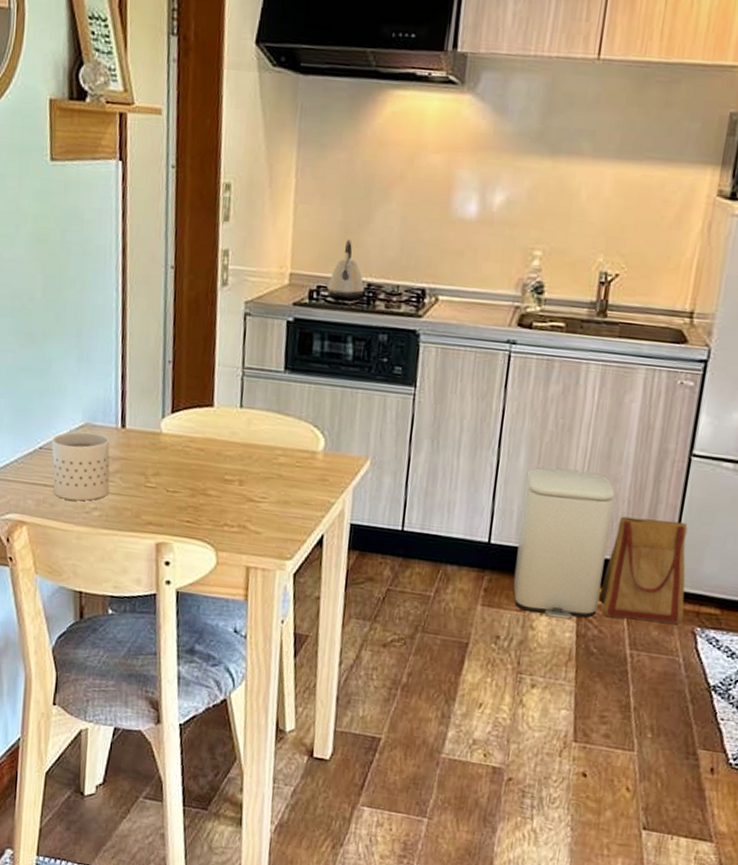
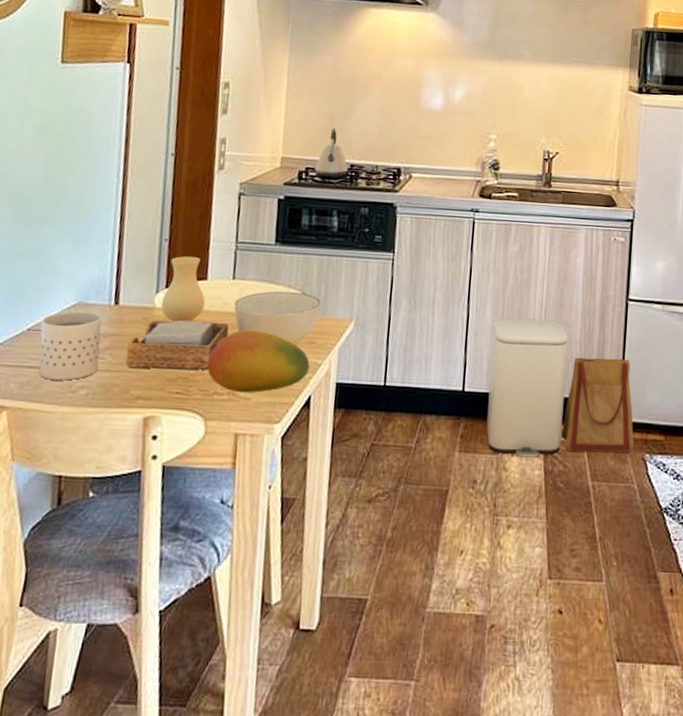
napkin holder: none [135,446,238,501] -> present [125,320,229,370]
vase: none [167,380,212,451] -> present [161,256,205,322]
fruit: none [216,462,323,527] -> present [206,330,310,393]
bowl: none [242,422,334,482] -> present [234,291,321,346]

